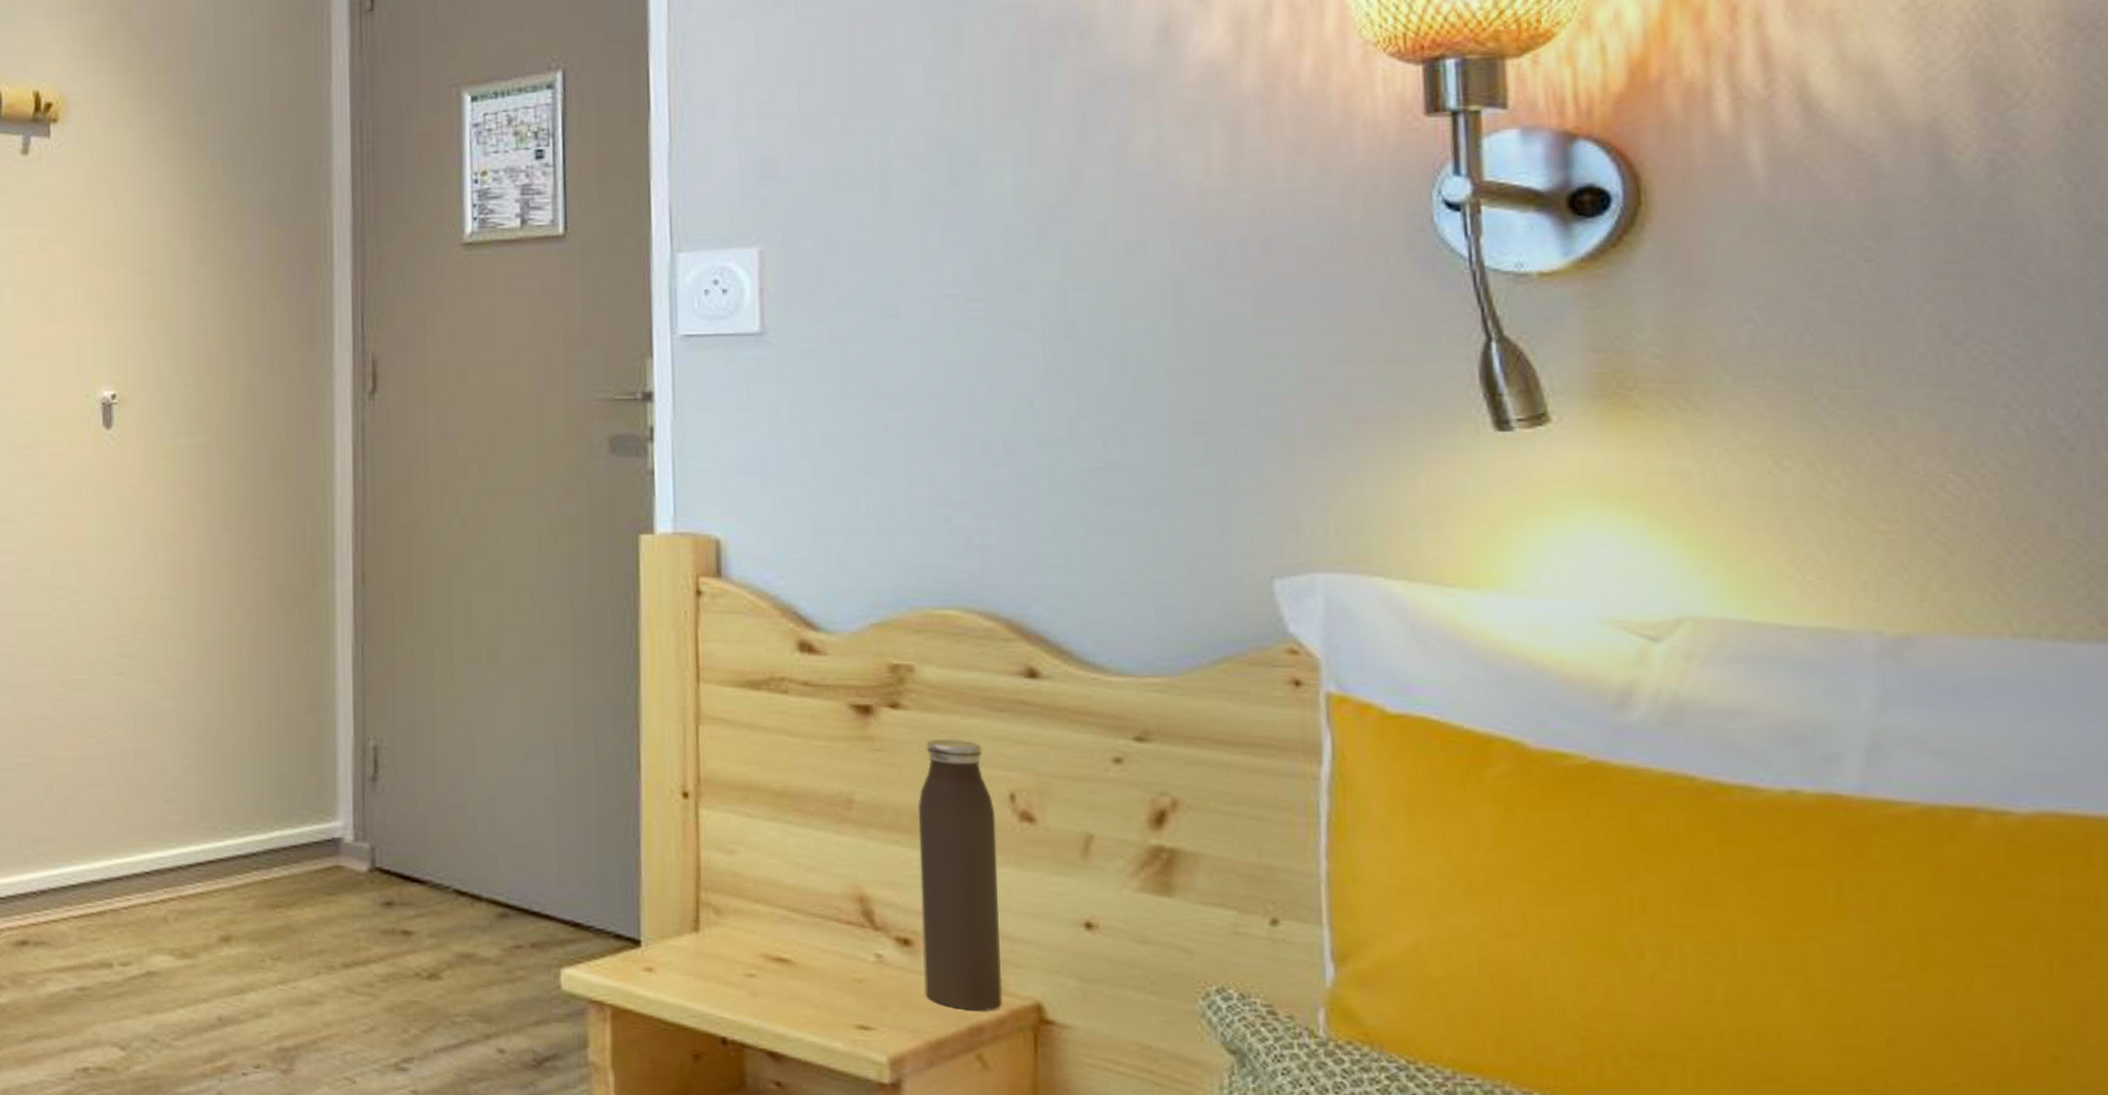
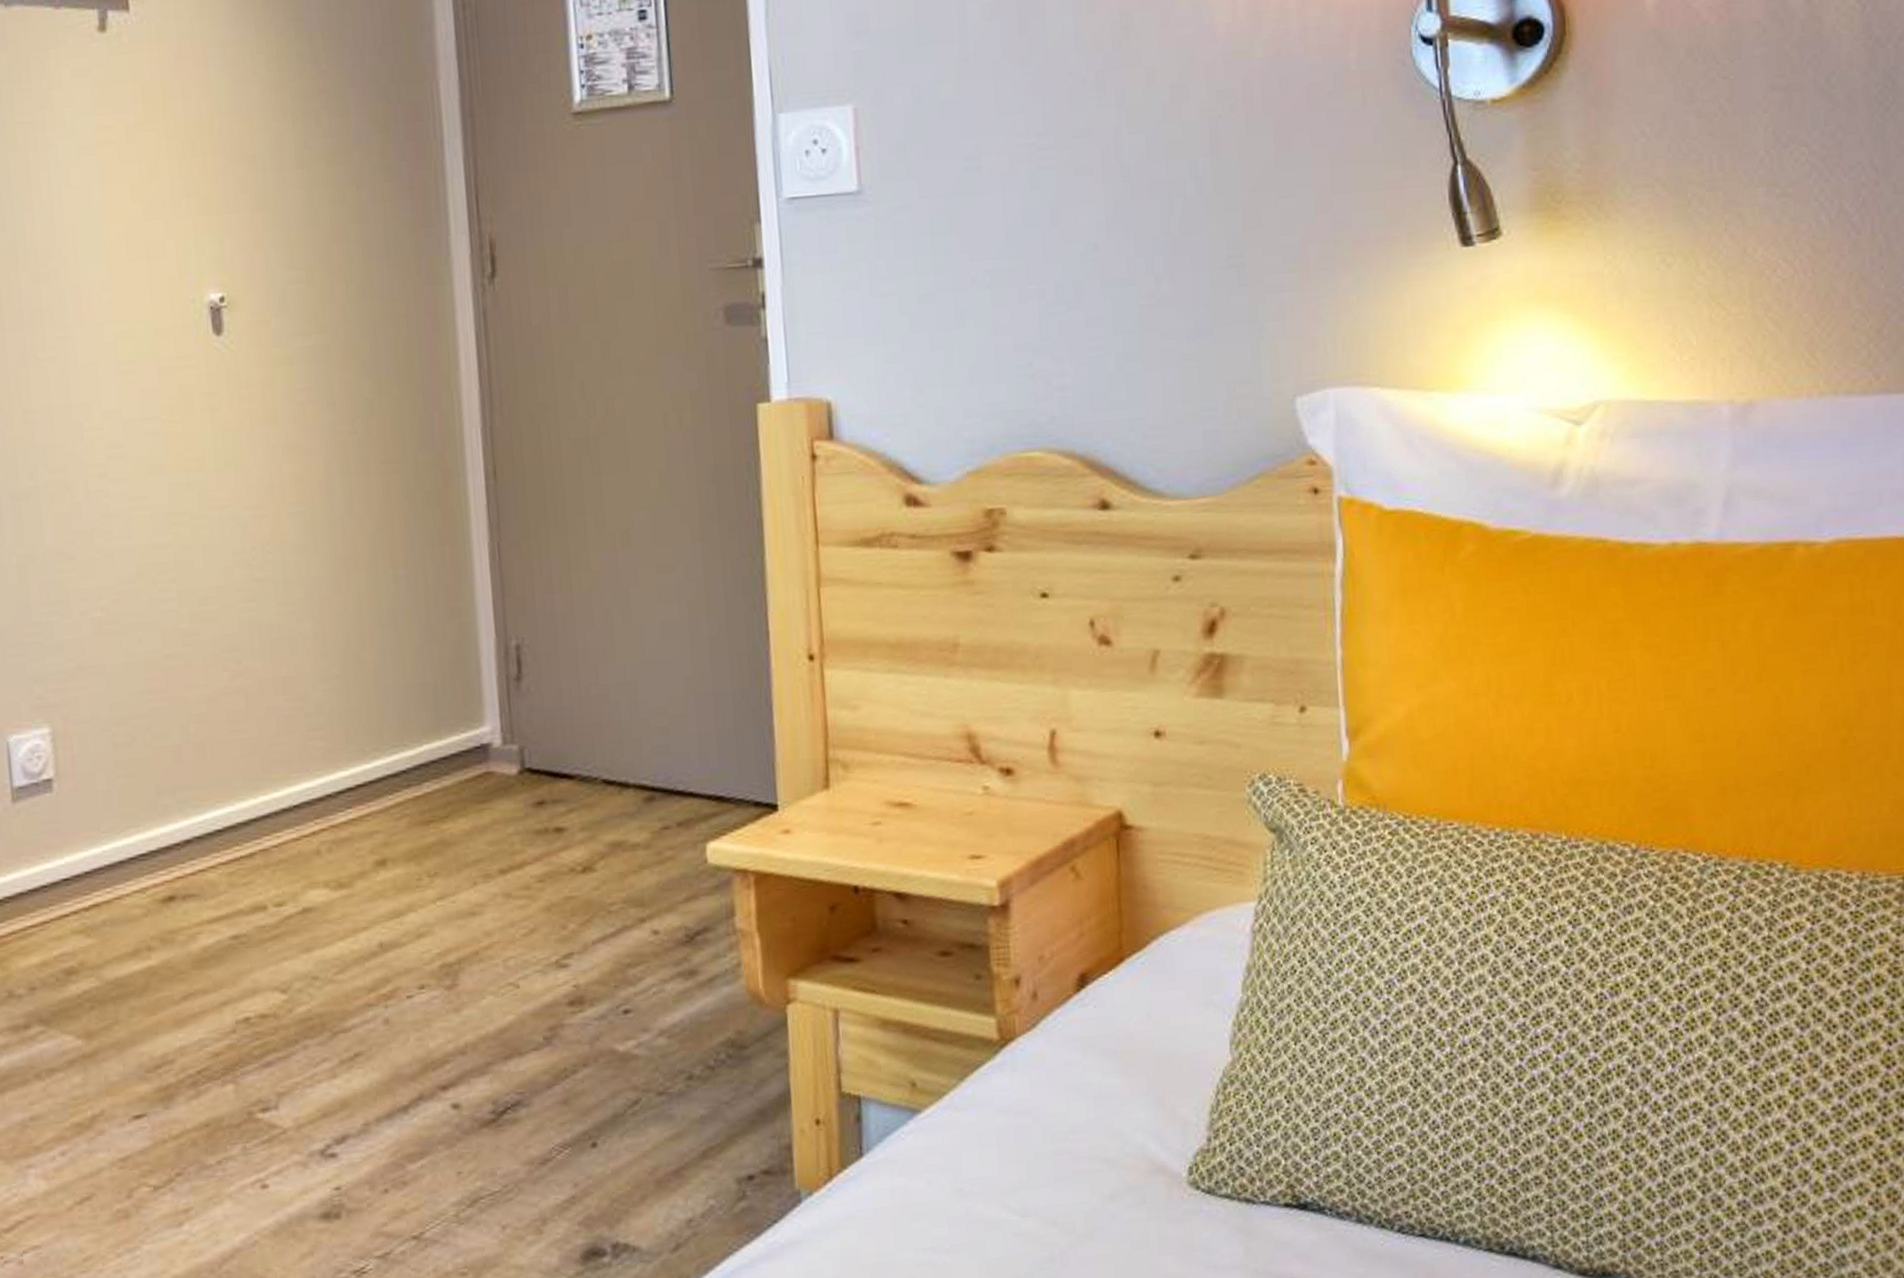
water bottle: present [918,739,1003,1011] -> none [1013,574,1090,826]

